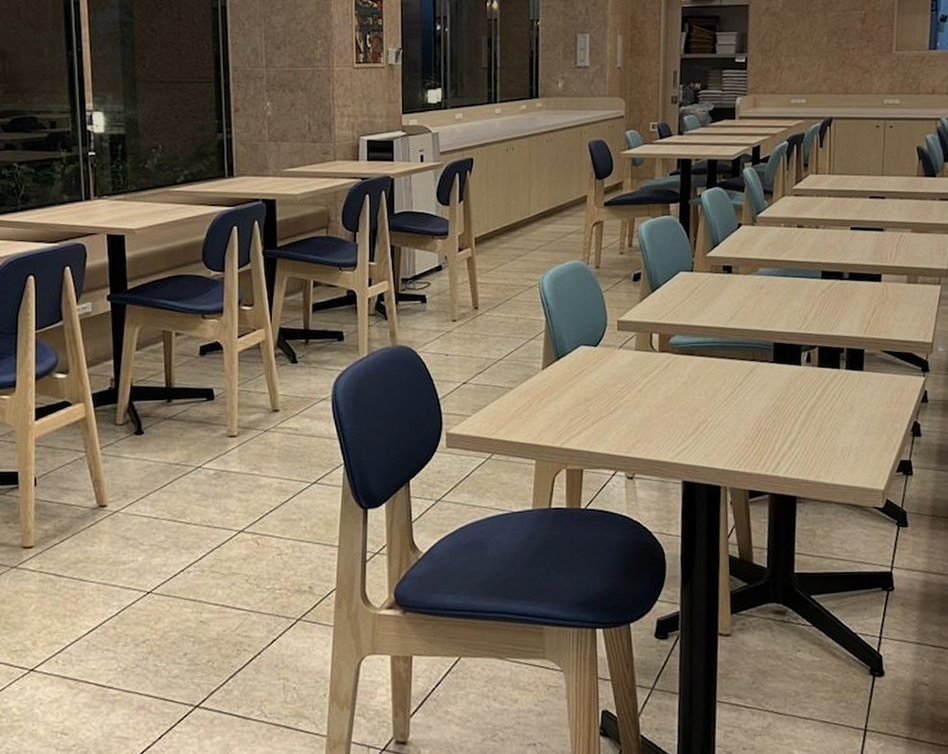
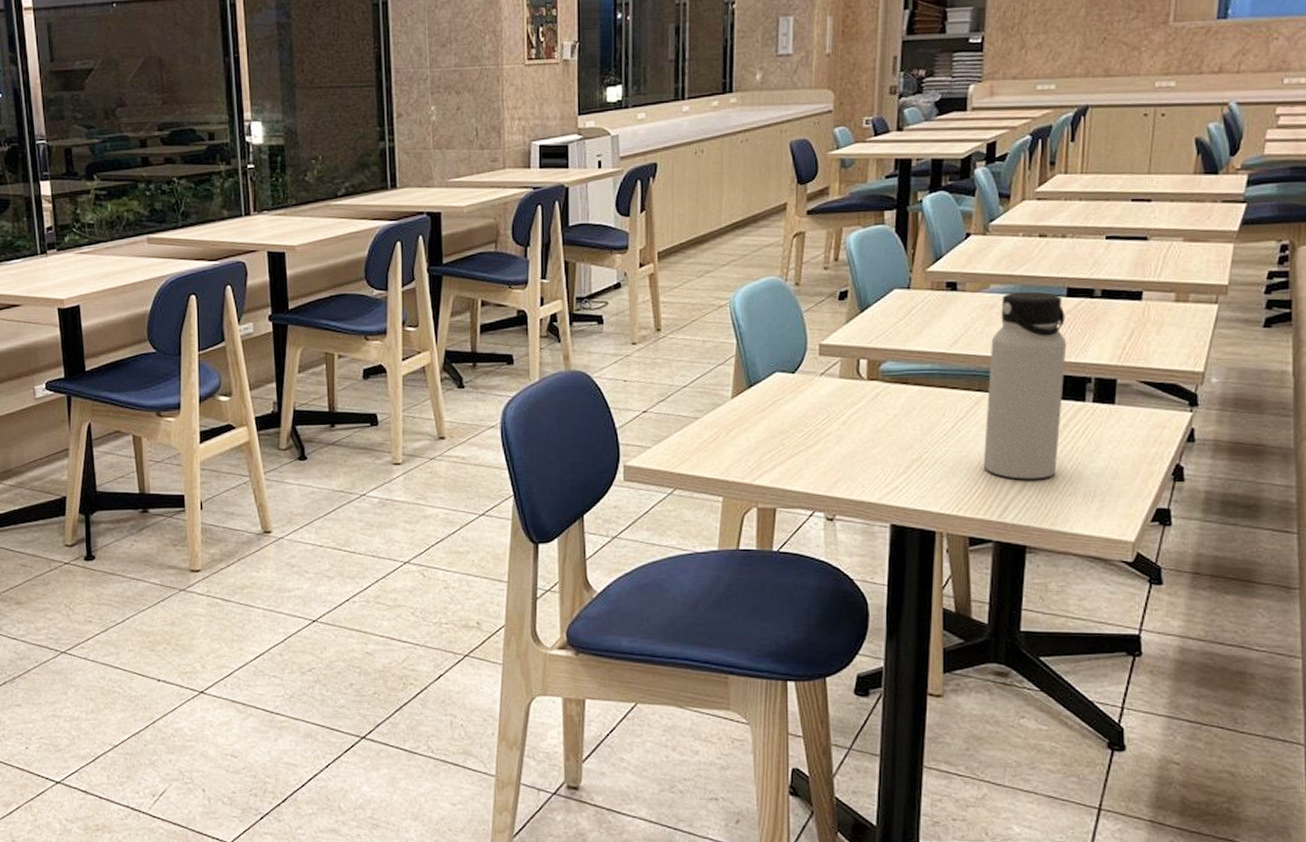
water bottle: none [758,274,823,438] -> present [983,291,1067,480]

